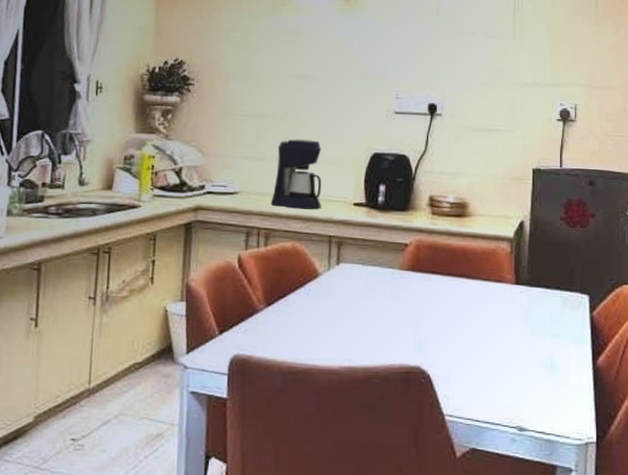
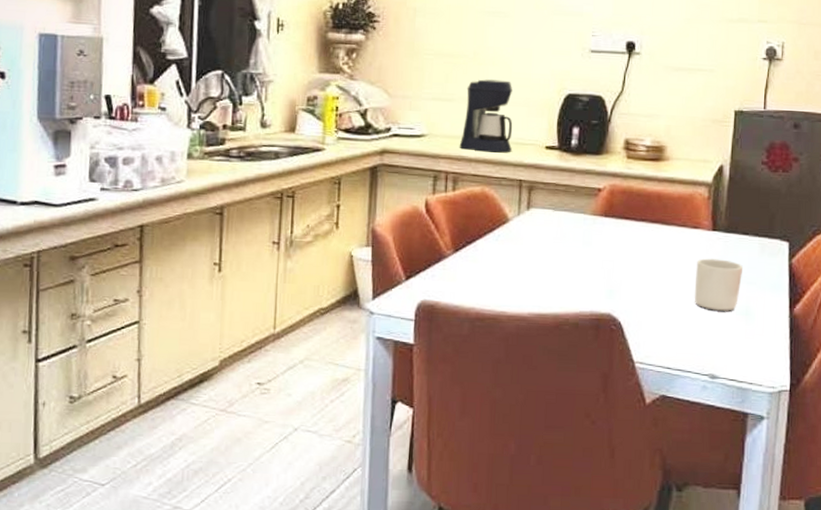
mug: none [500,311,546,364] -> present [694,258,743,311]

